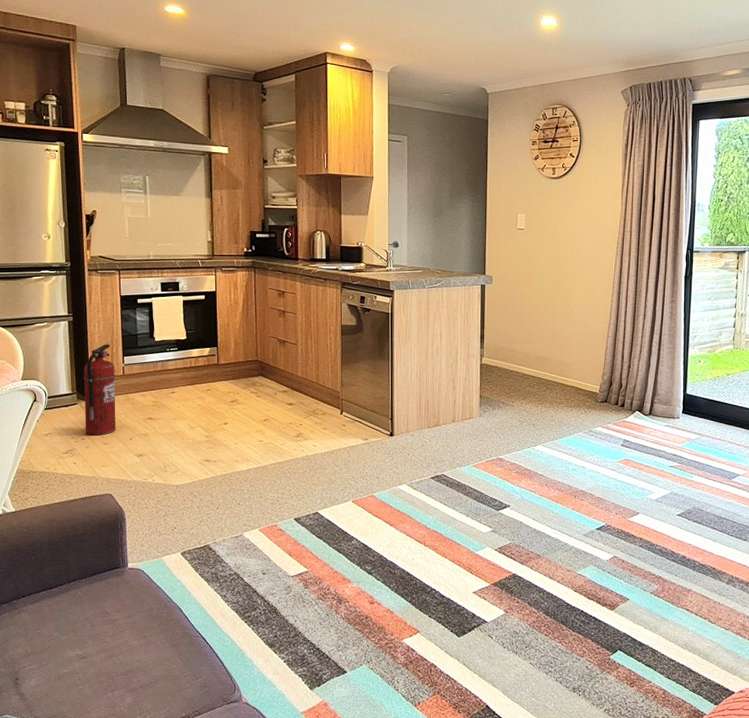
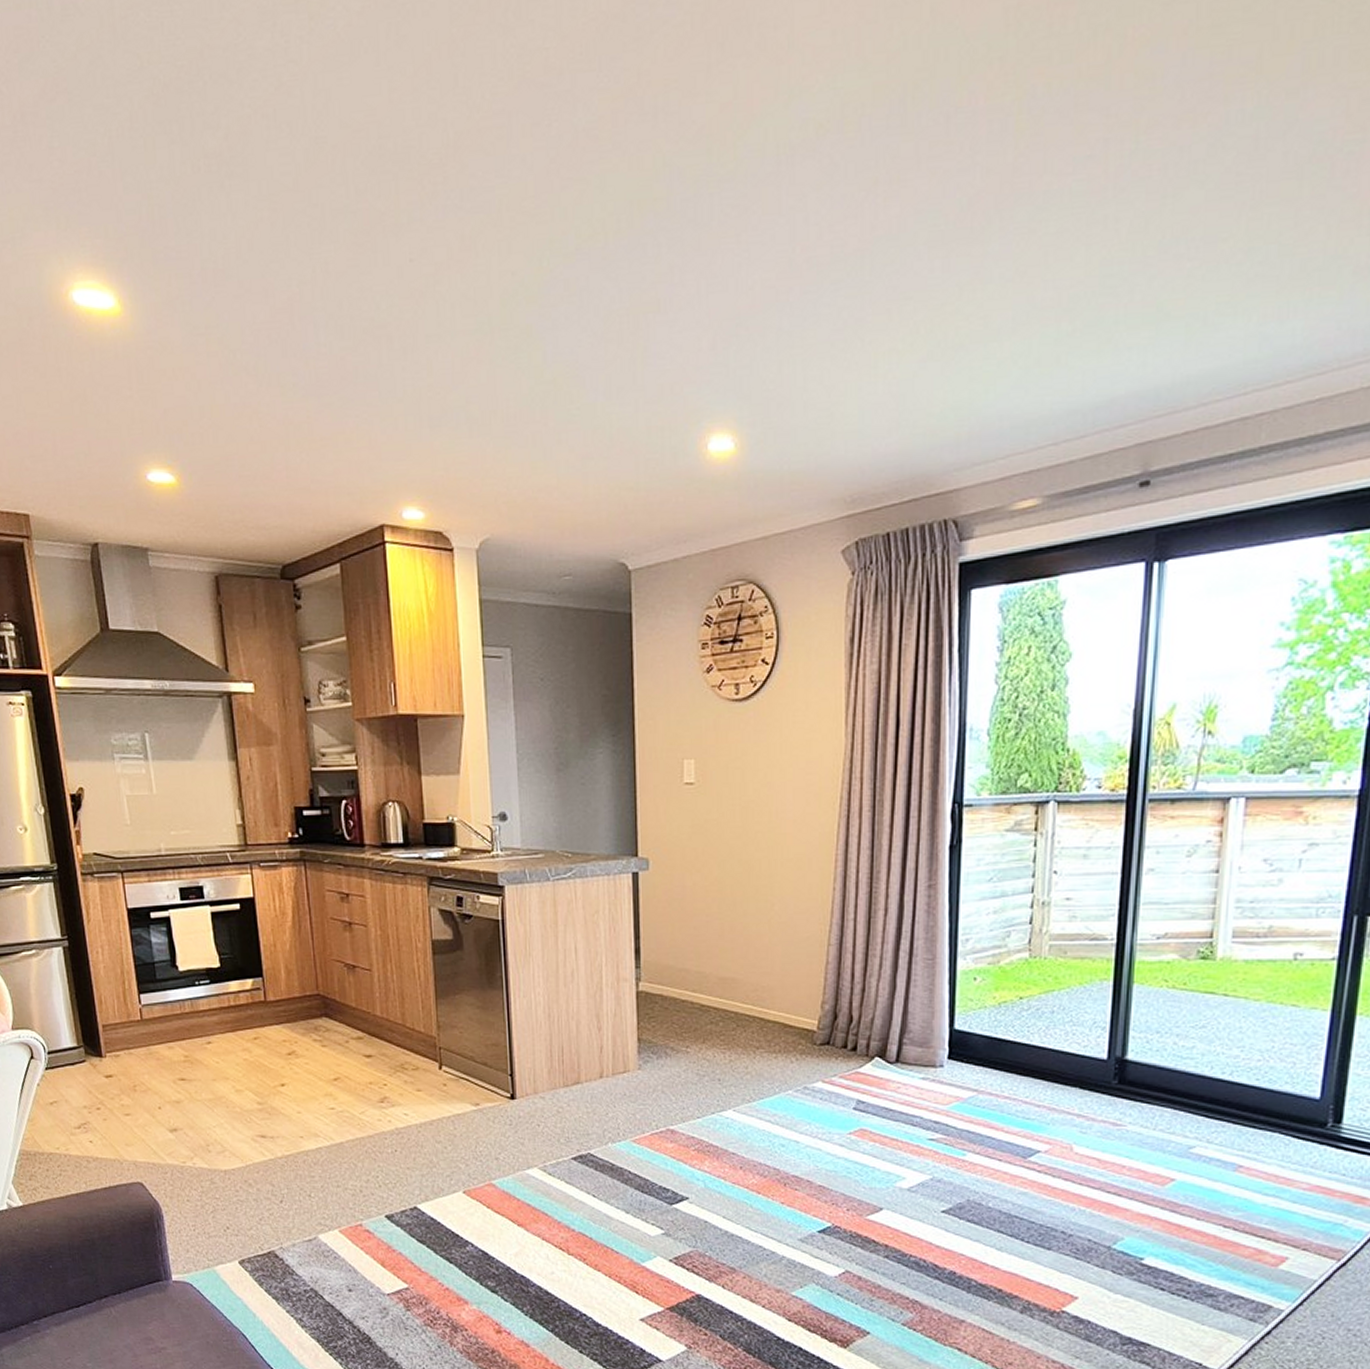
fire extinguisher: present [83,344,116,436] -> none [89,977,139,1104]

